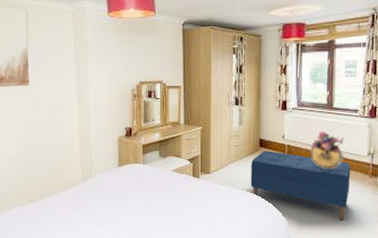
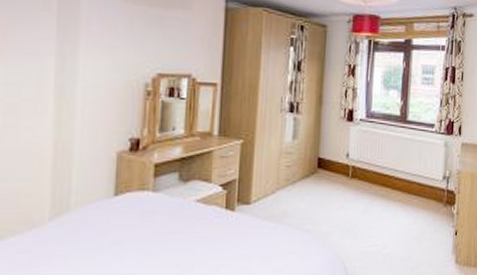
bench: present [250,151,351,221] -> none [302,173,424,261]
bouquet: present [310,130,344,170] -> none [378,148,417,197]

